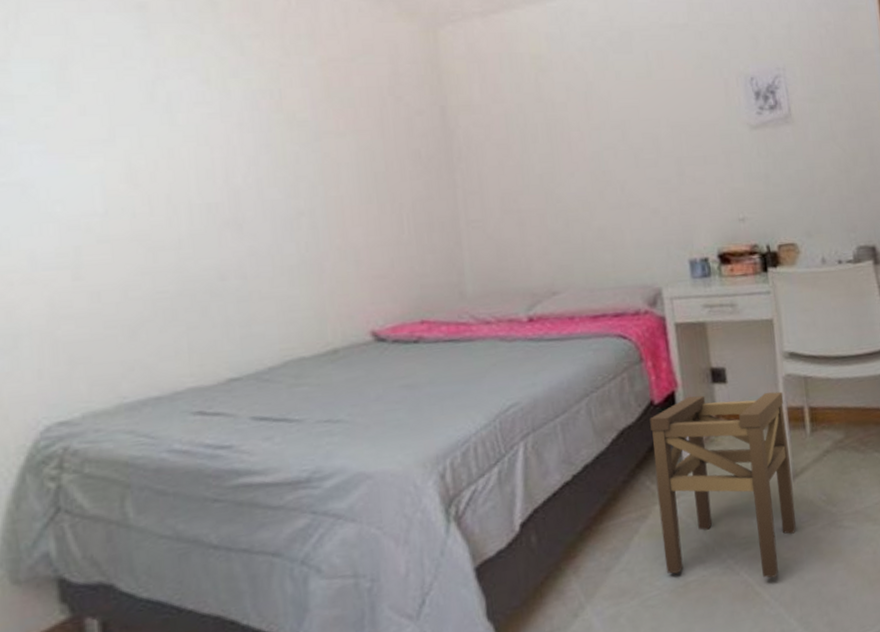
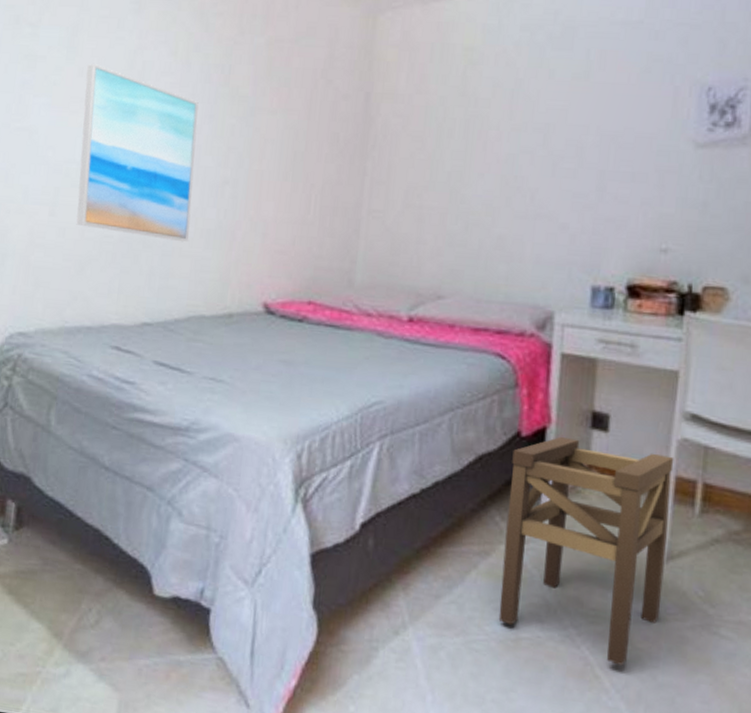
wall art: none [90,99,267,286] -> present [76,63,199,243]

